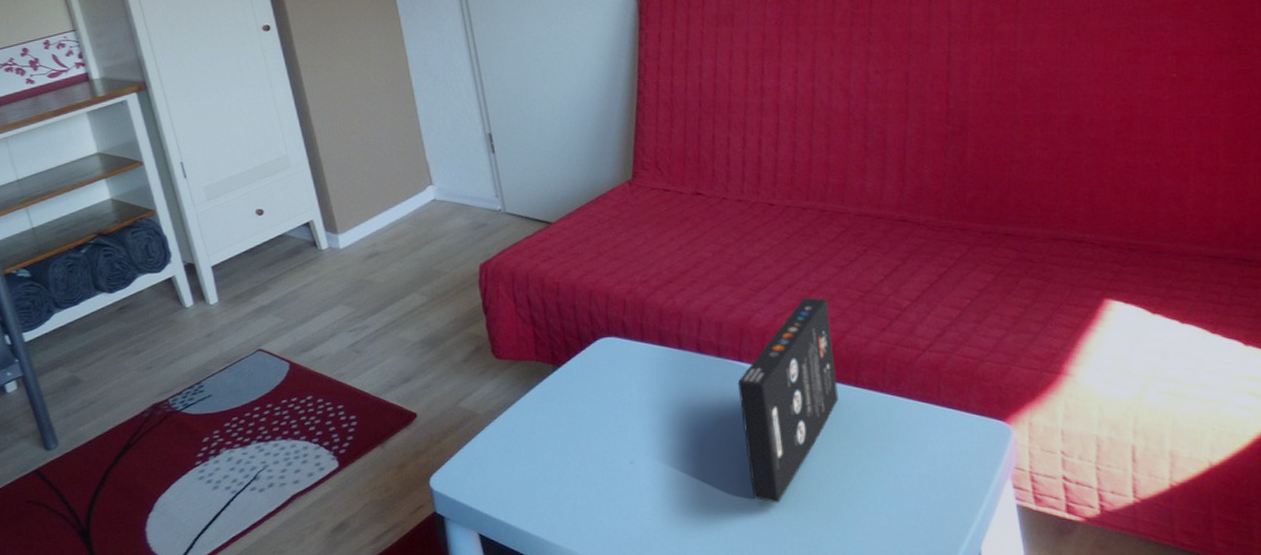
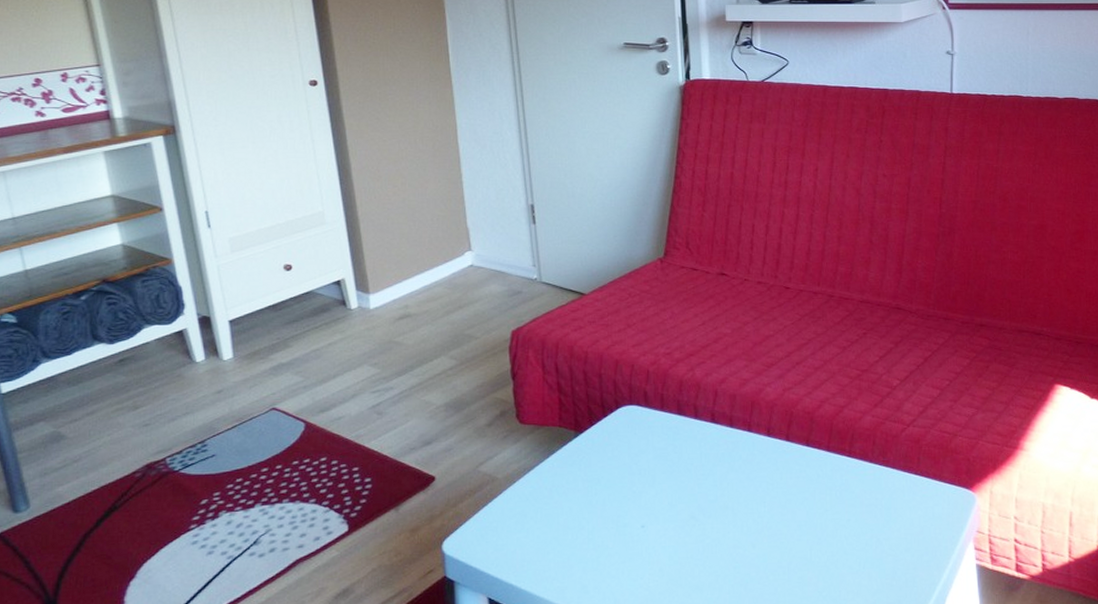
game box: present [737,297,839,503] -> none [745,374,834,565]

